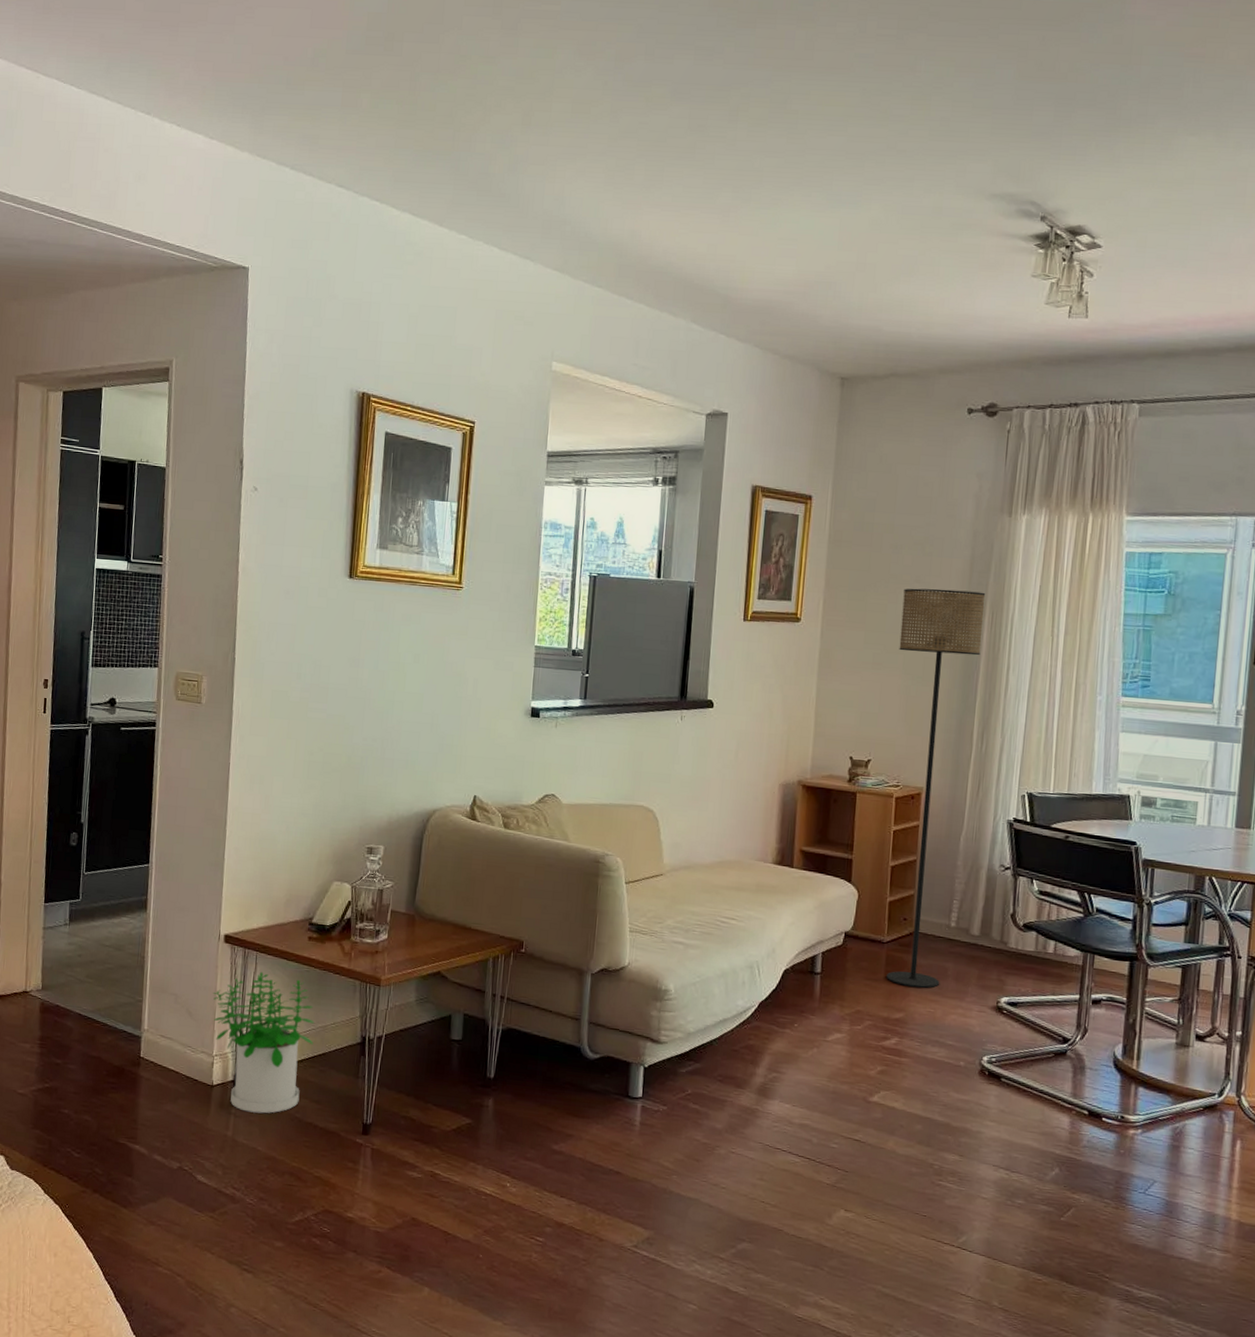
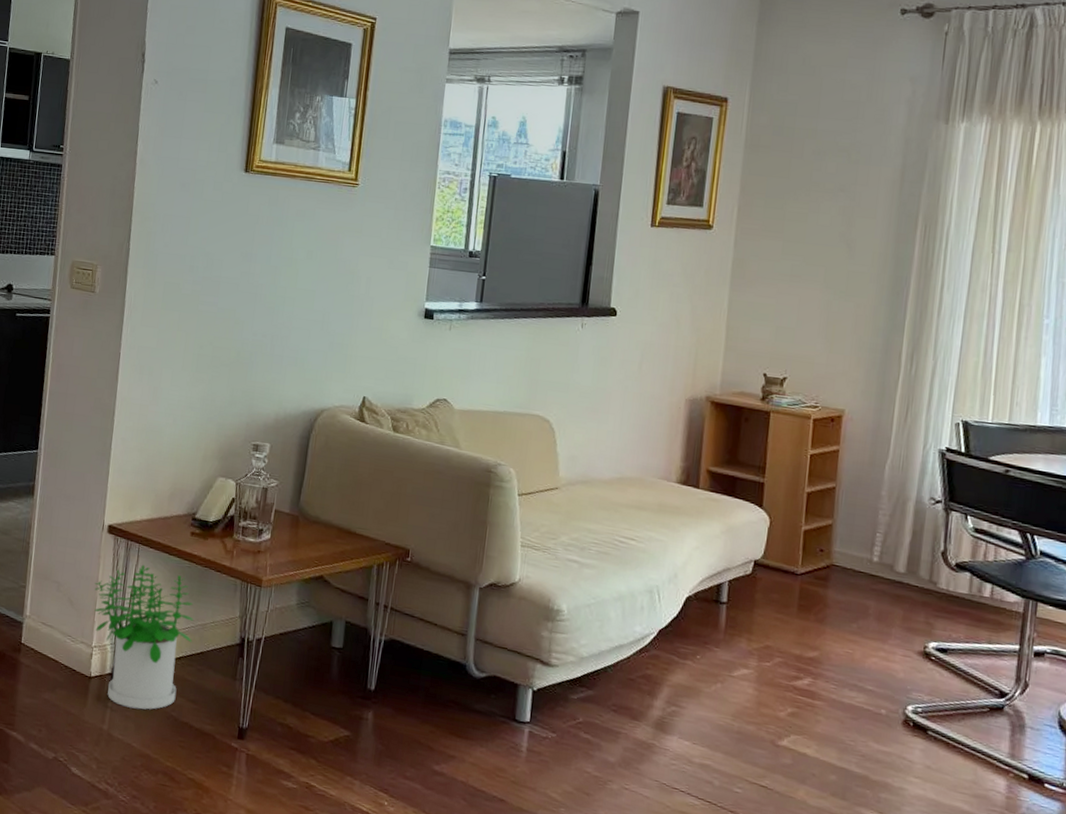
floor lamp: present [887,588,986,988] -> none [800,197,918,627]

